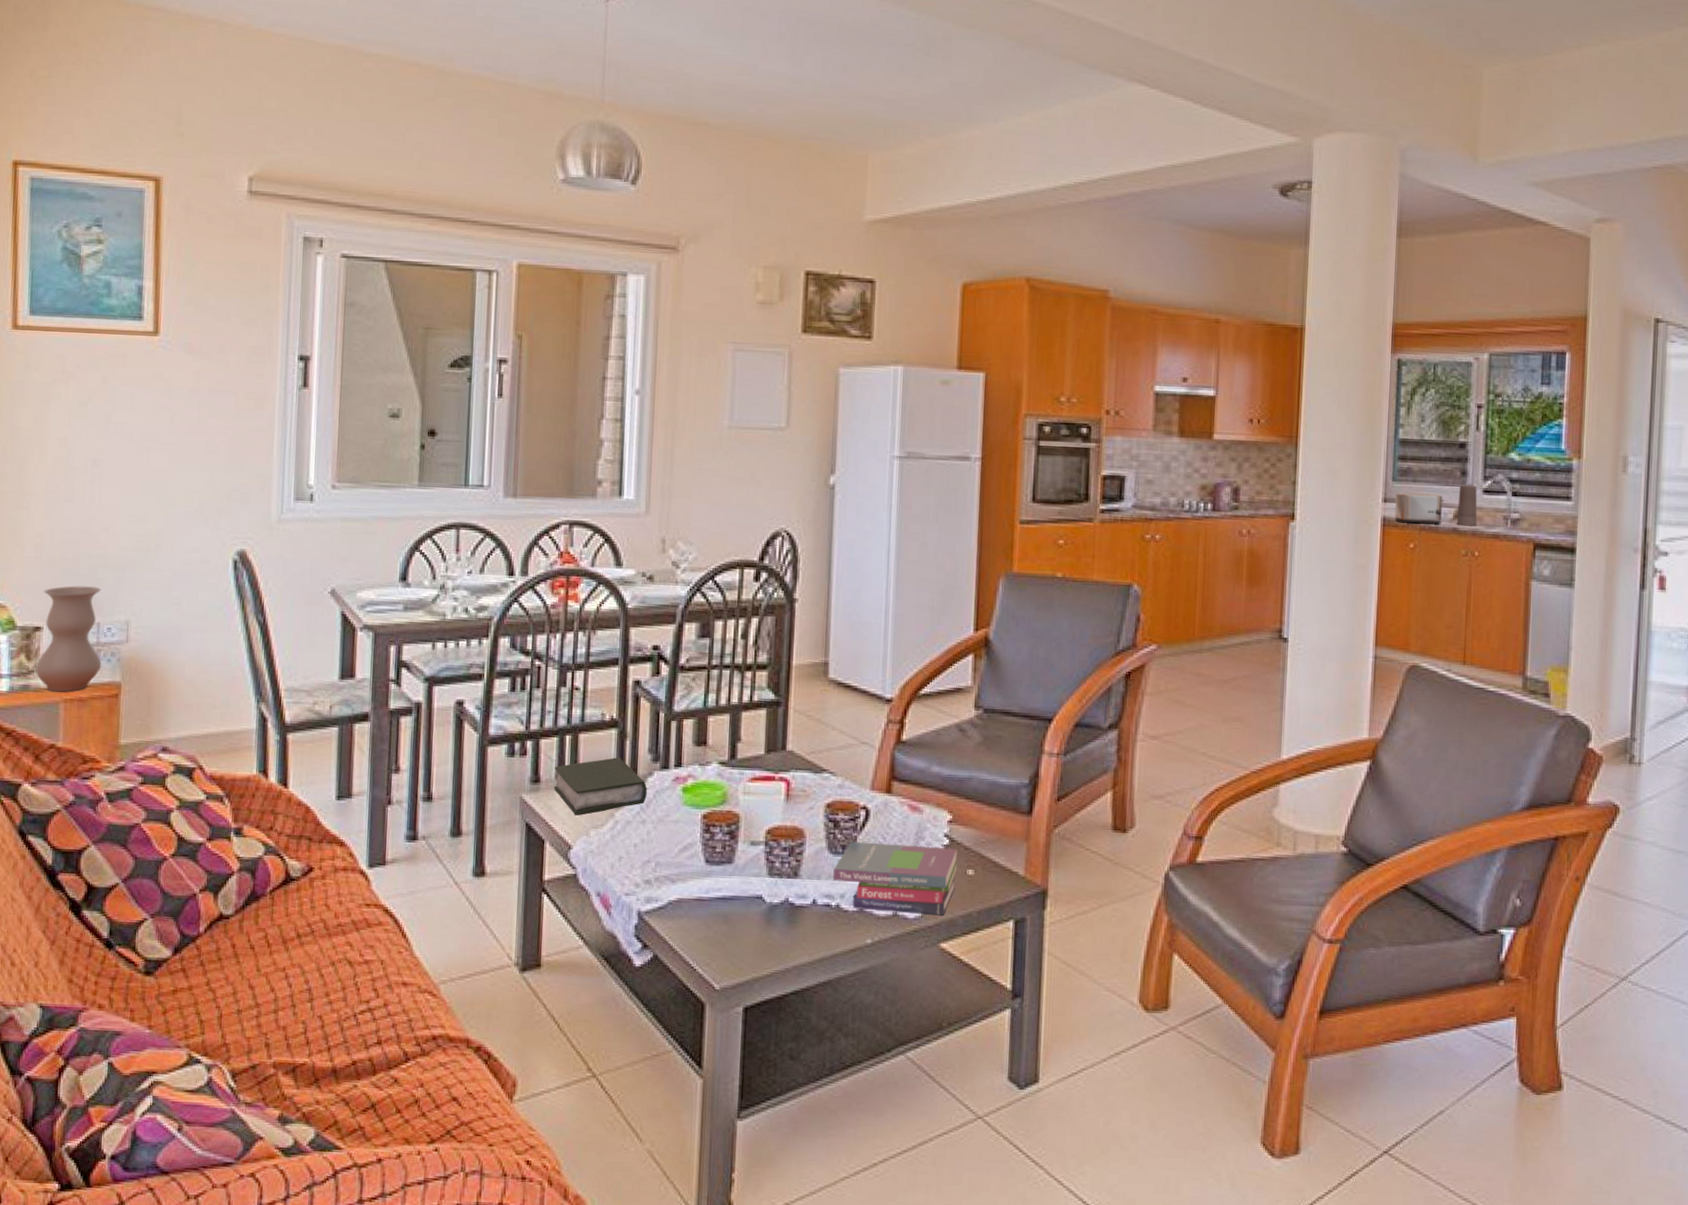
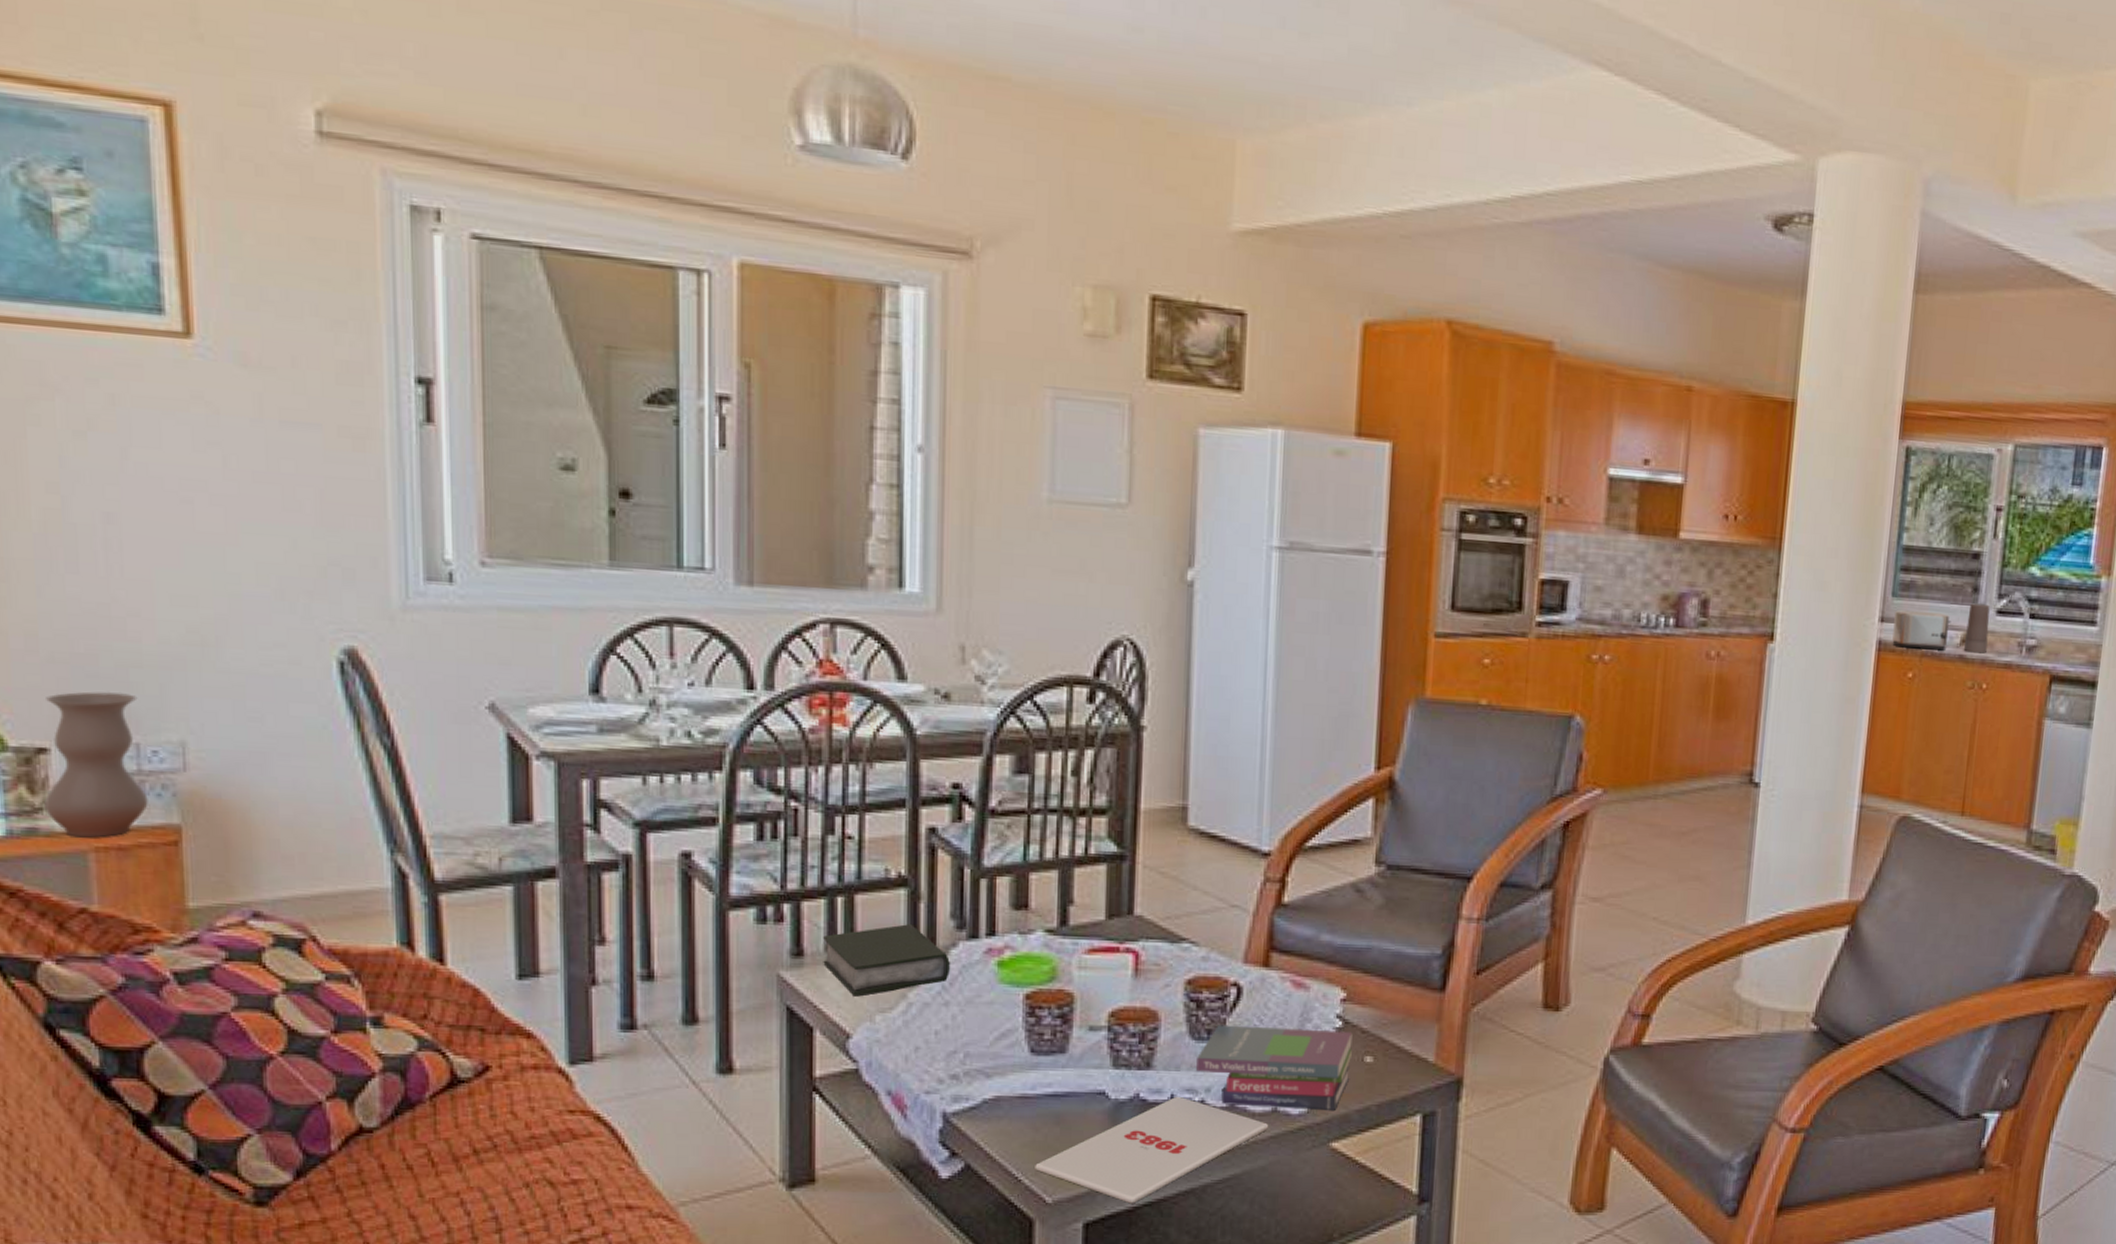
magazine: none [707,901,891,992] -> present [1035,1096,1269,1204]

